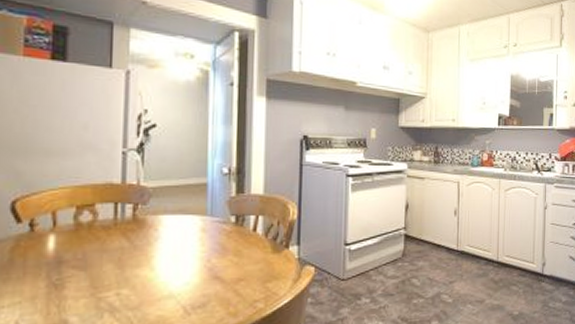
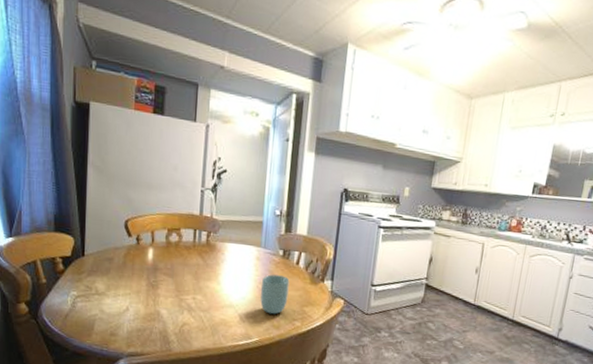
cup: none [209,247,246,299] -> present [260,274,290,315]

